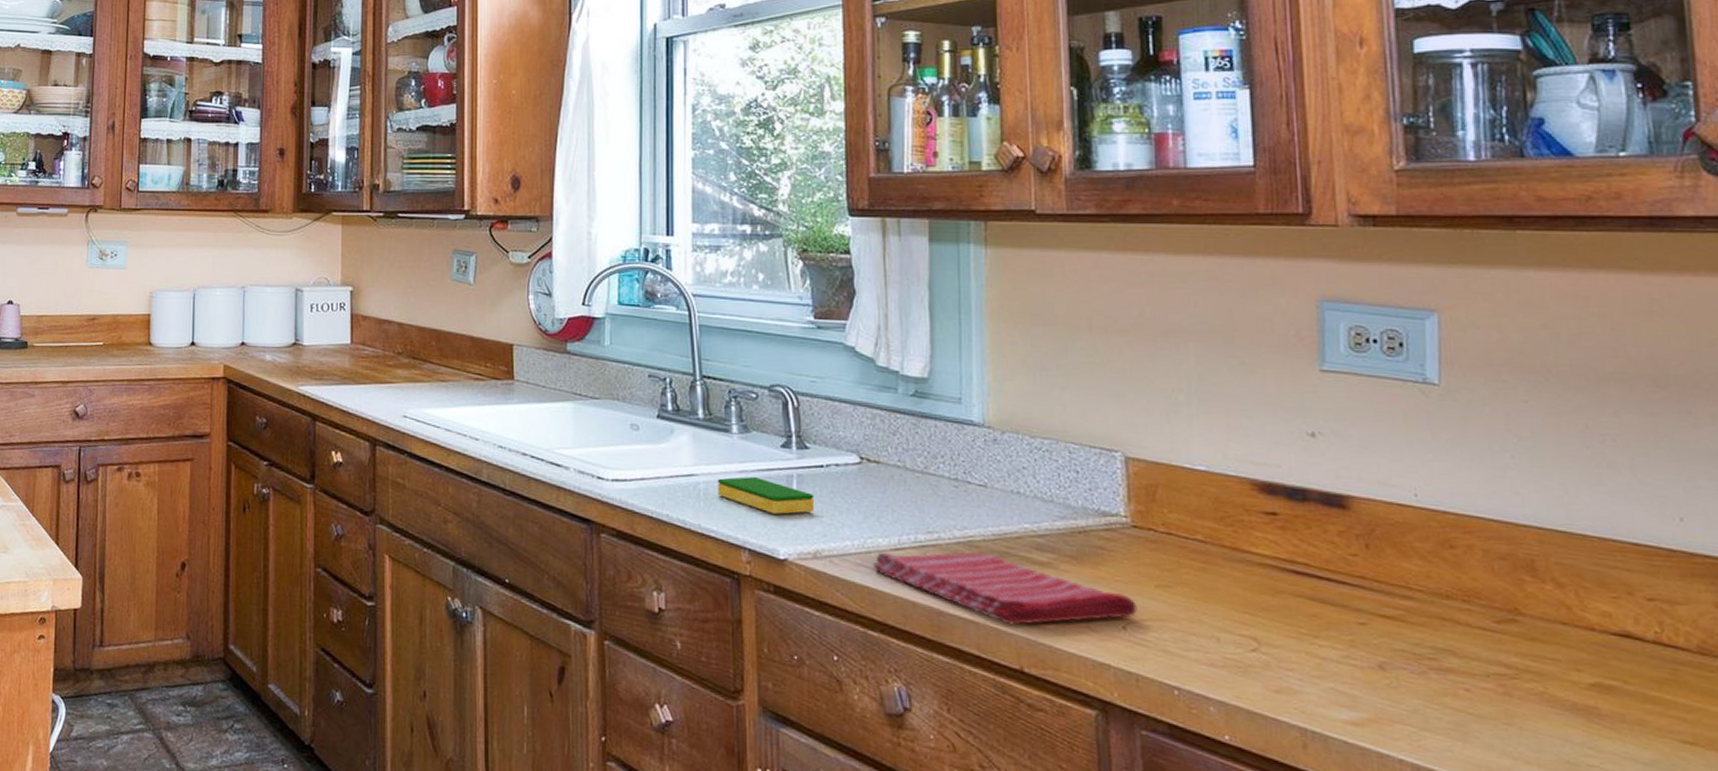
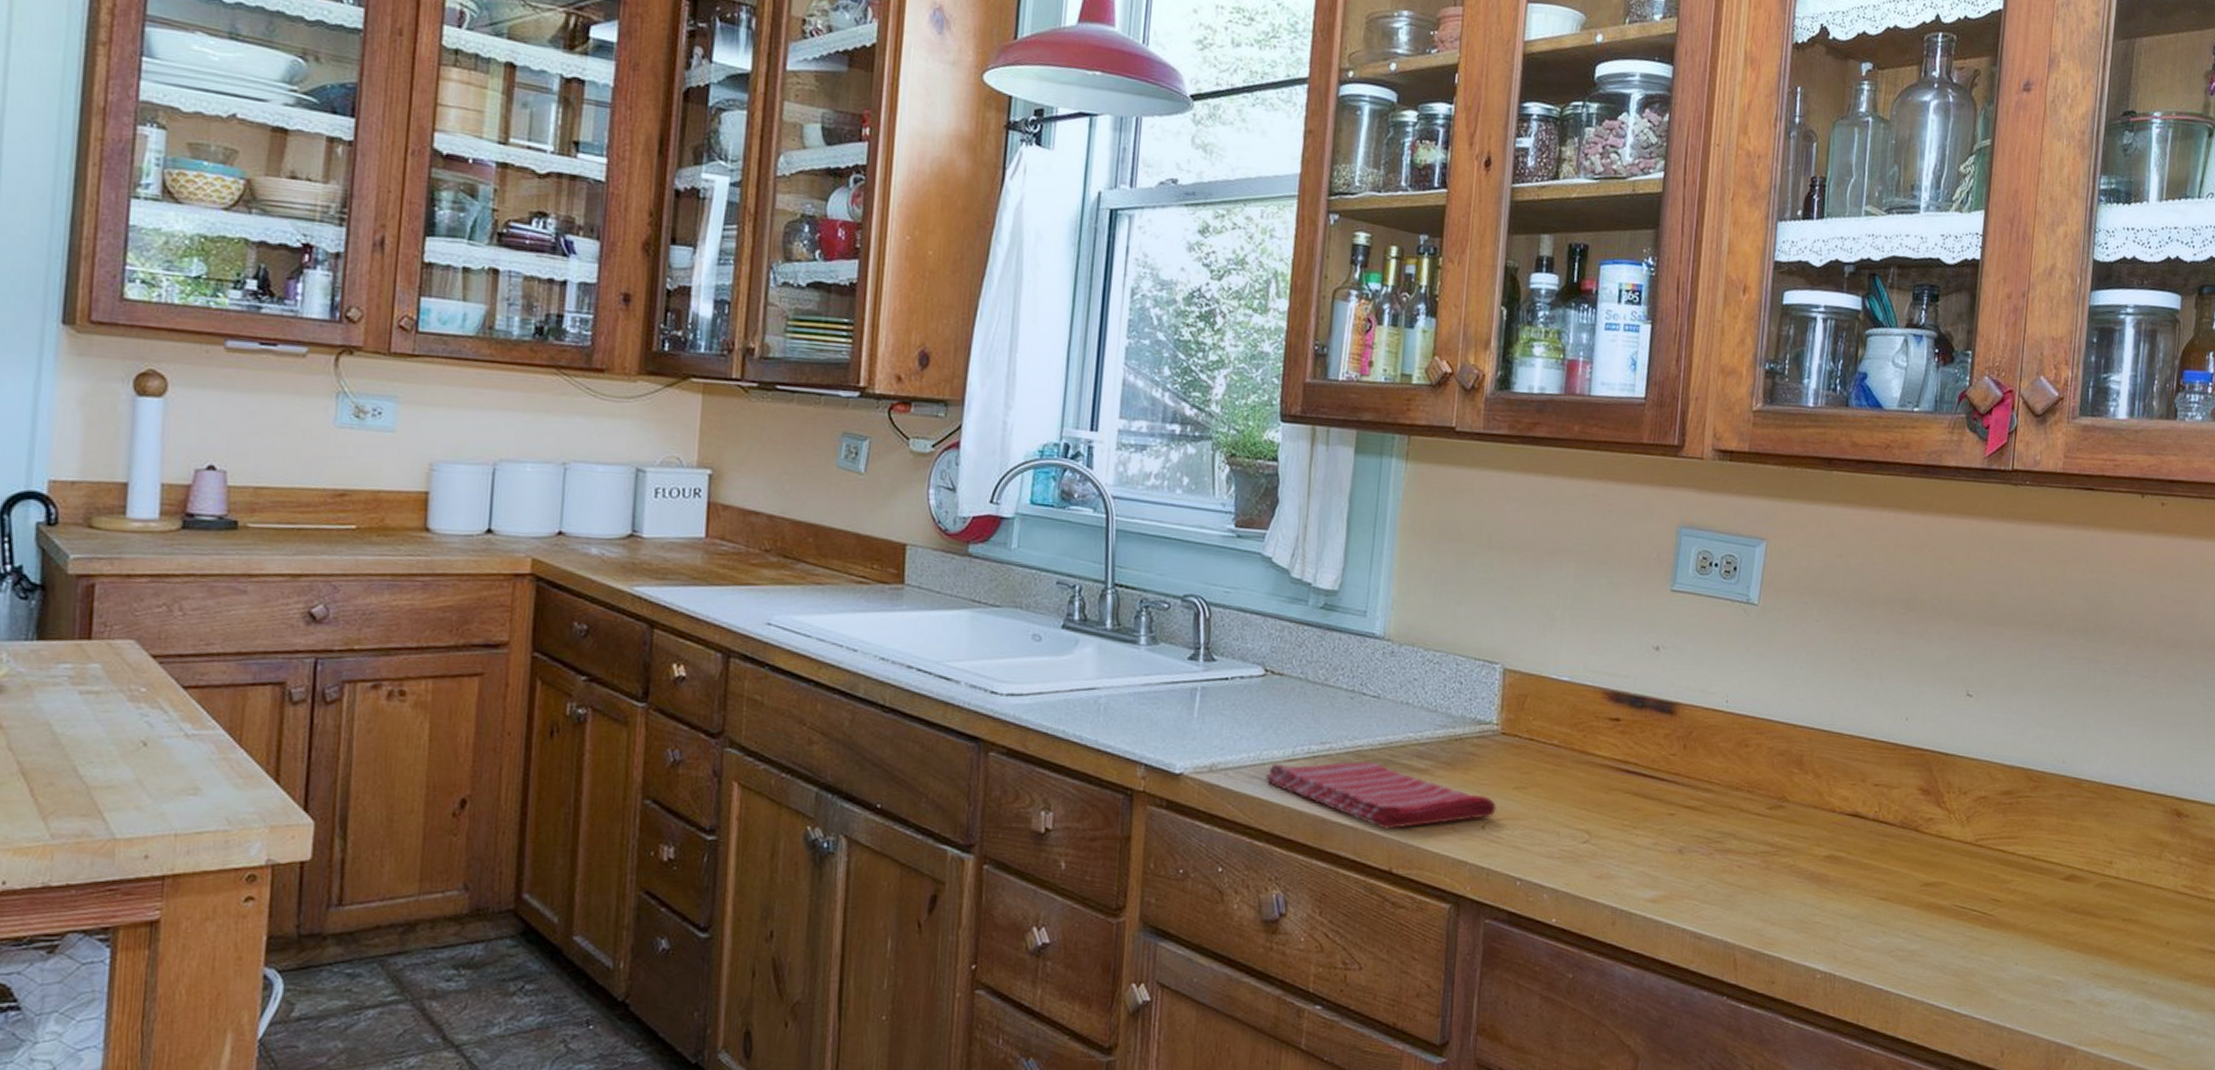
dish sponge: present [718,477,815,515] -> none [1119,690,1216,728]

